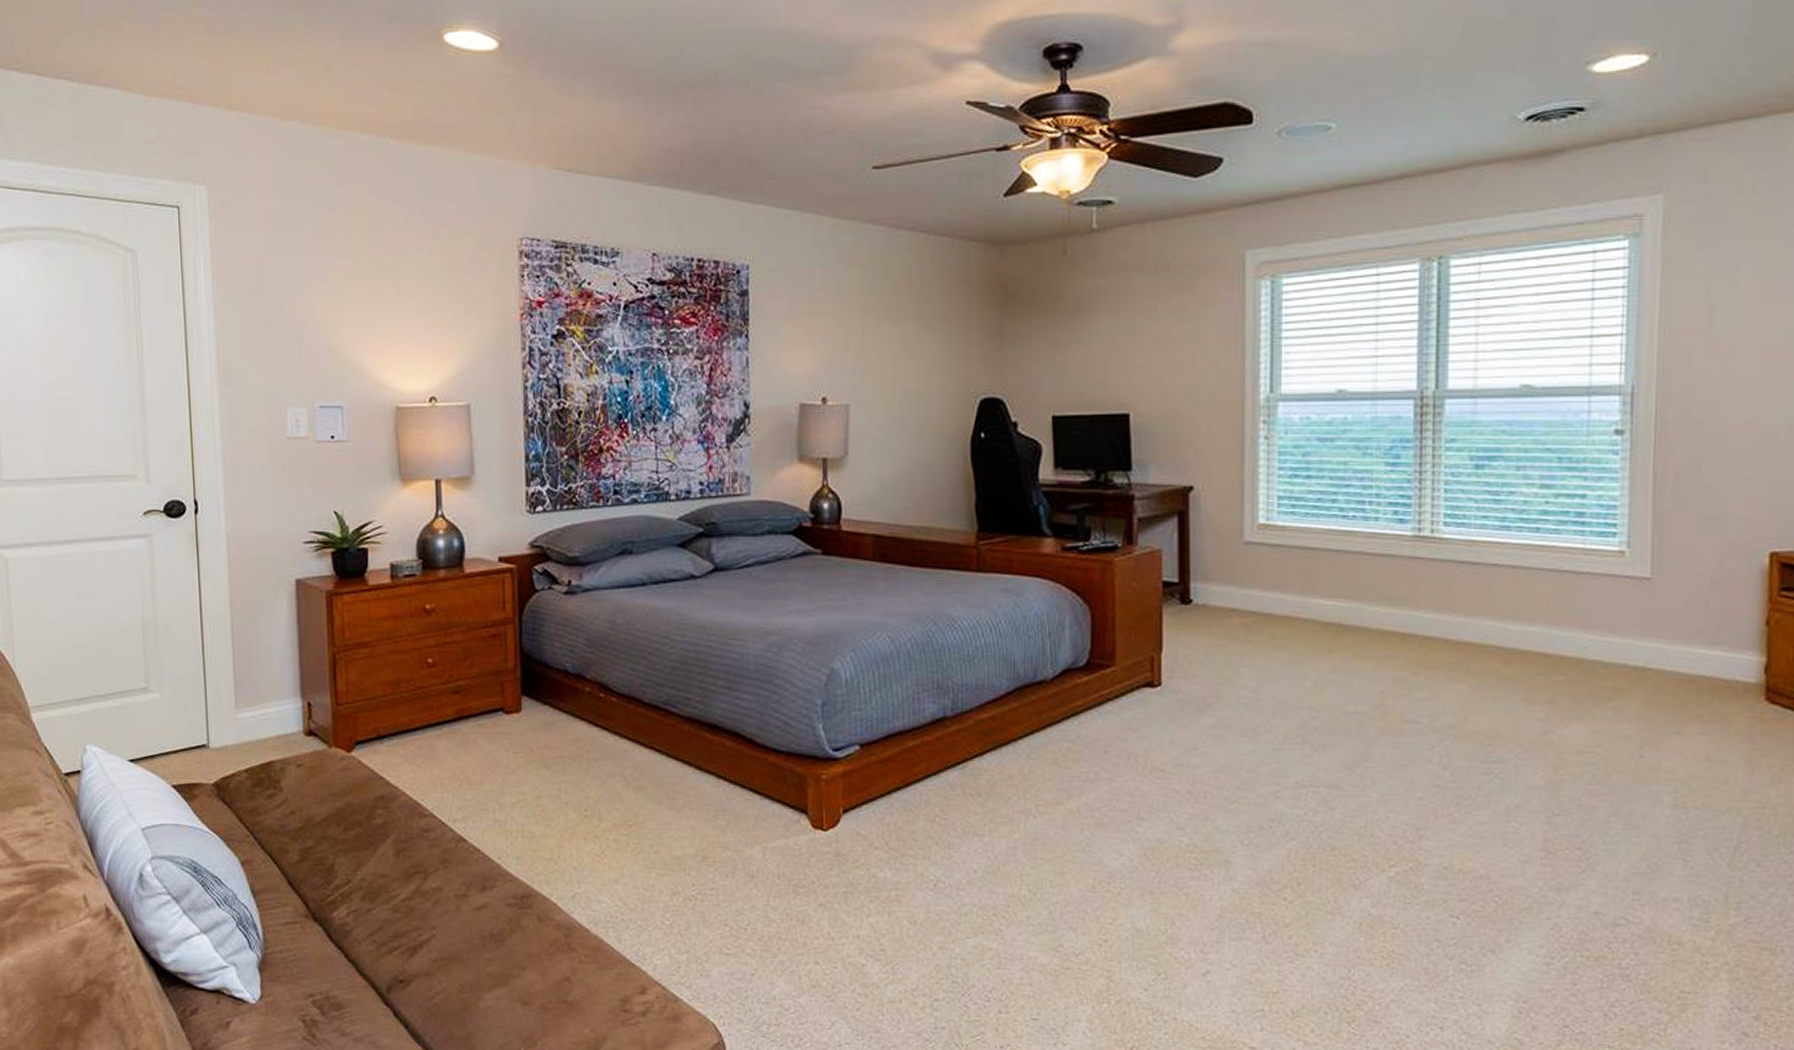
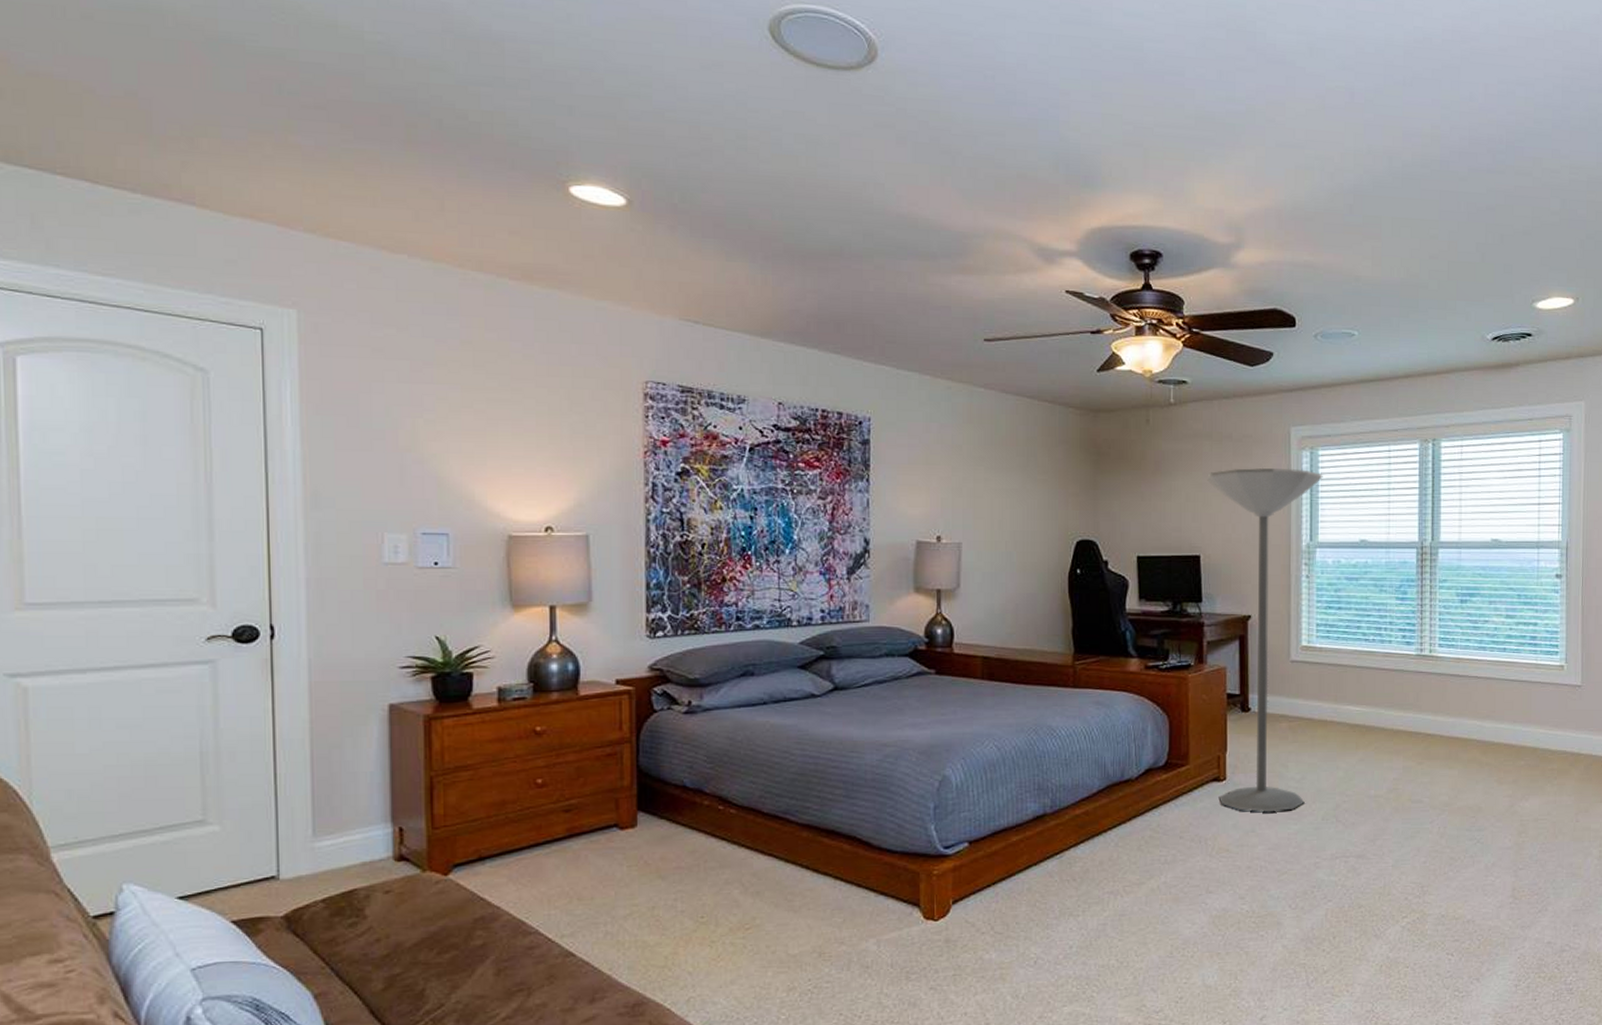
floor lamp: none [1138,302,1288,726] -> present [1207,467,1323,812]

